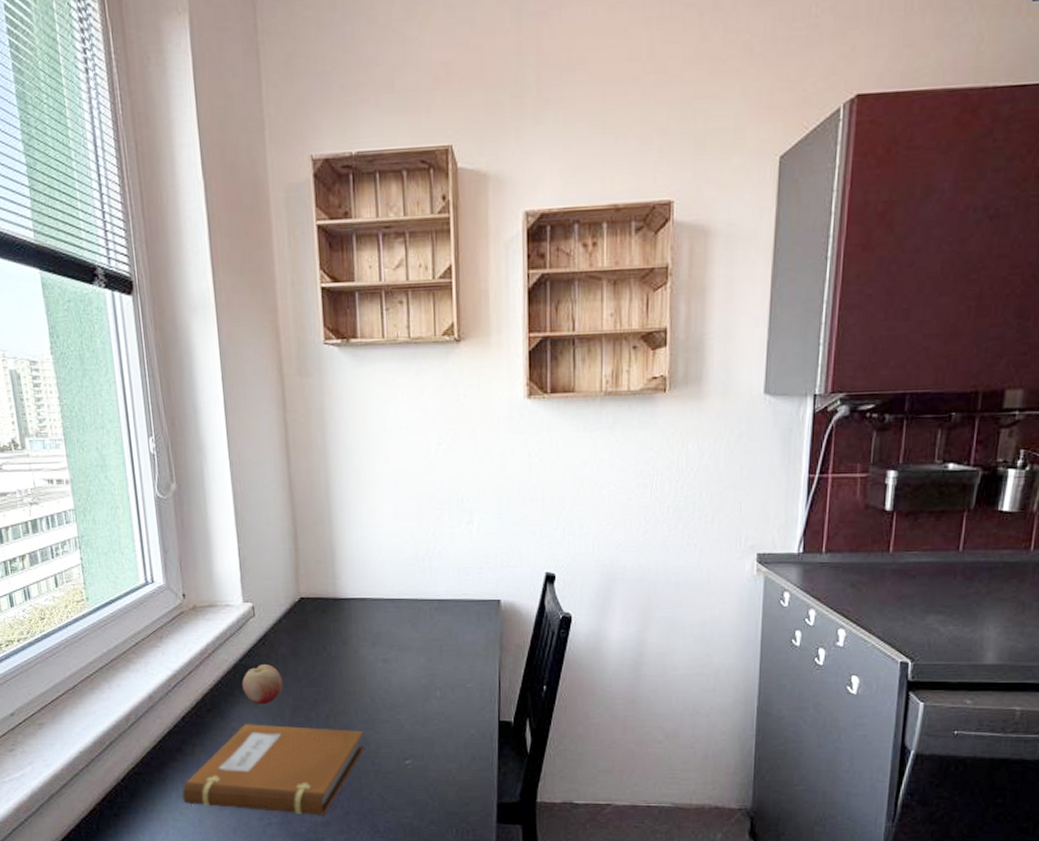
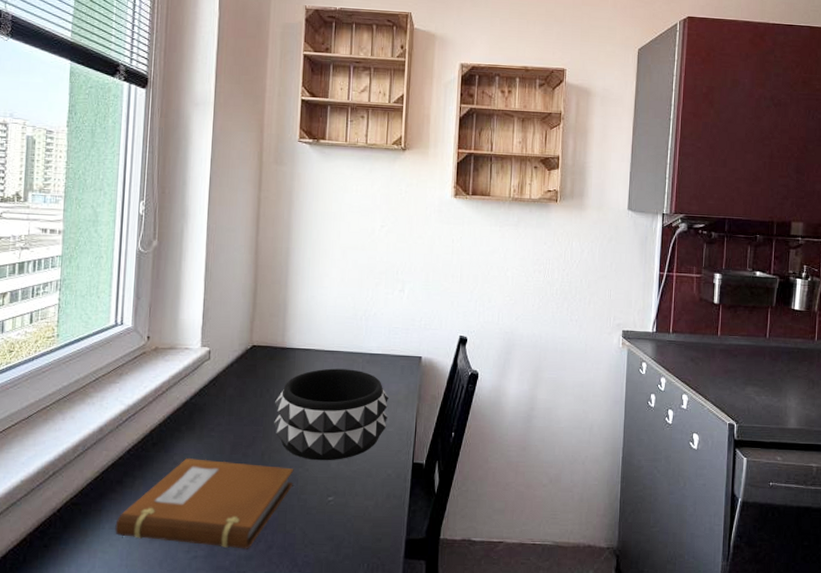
fruit: present [242,663,283,705] -> none [189,402,227,441]
decorative bowl: none [334,619,465,722] -> present [274,368,389,461]

